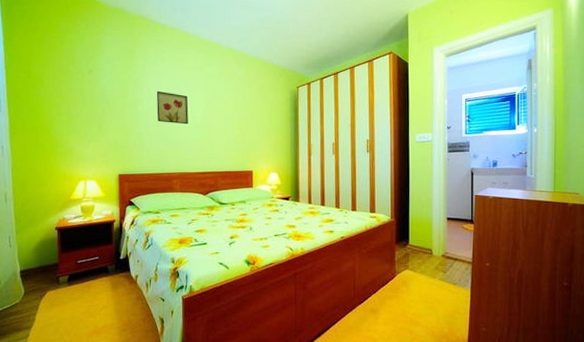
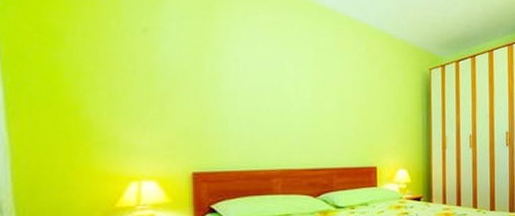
wall art: present [156,90,189,125] -> none [247,63,293,109]

